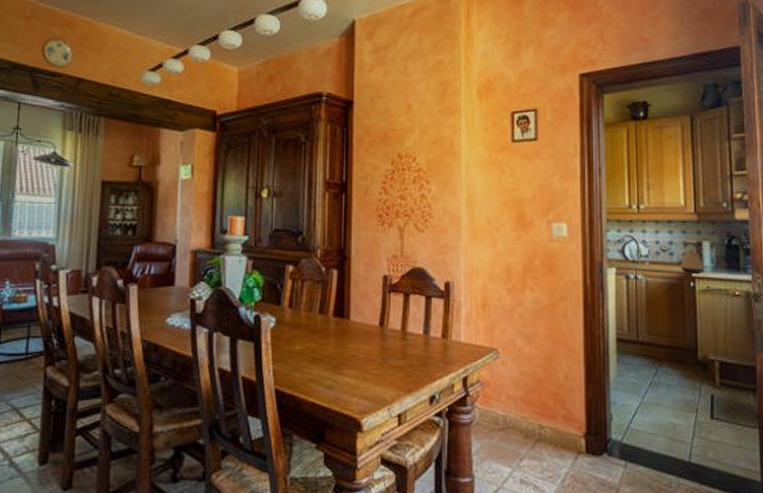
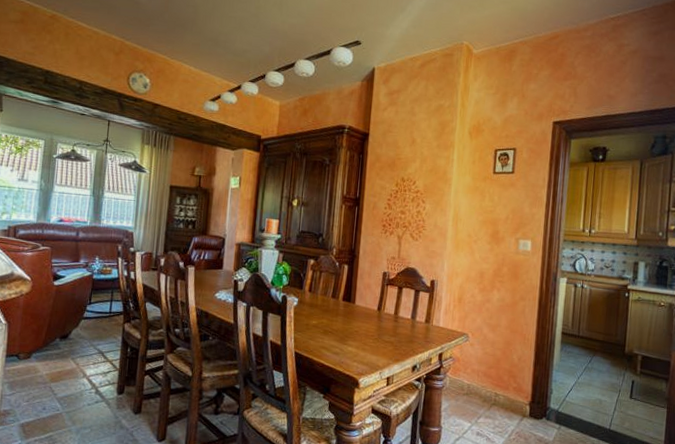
kettle: present [680,241,704,273] -> none [619,261,638,287]

